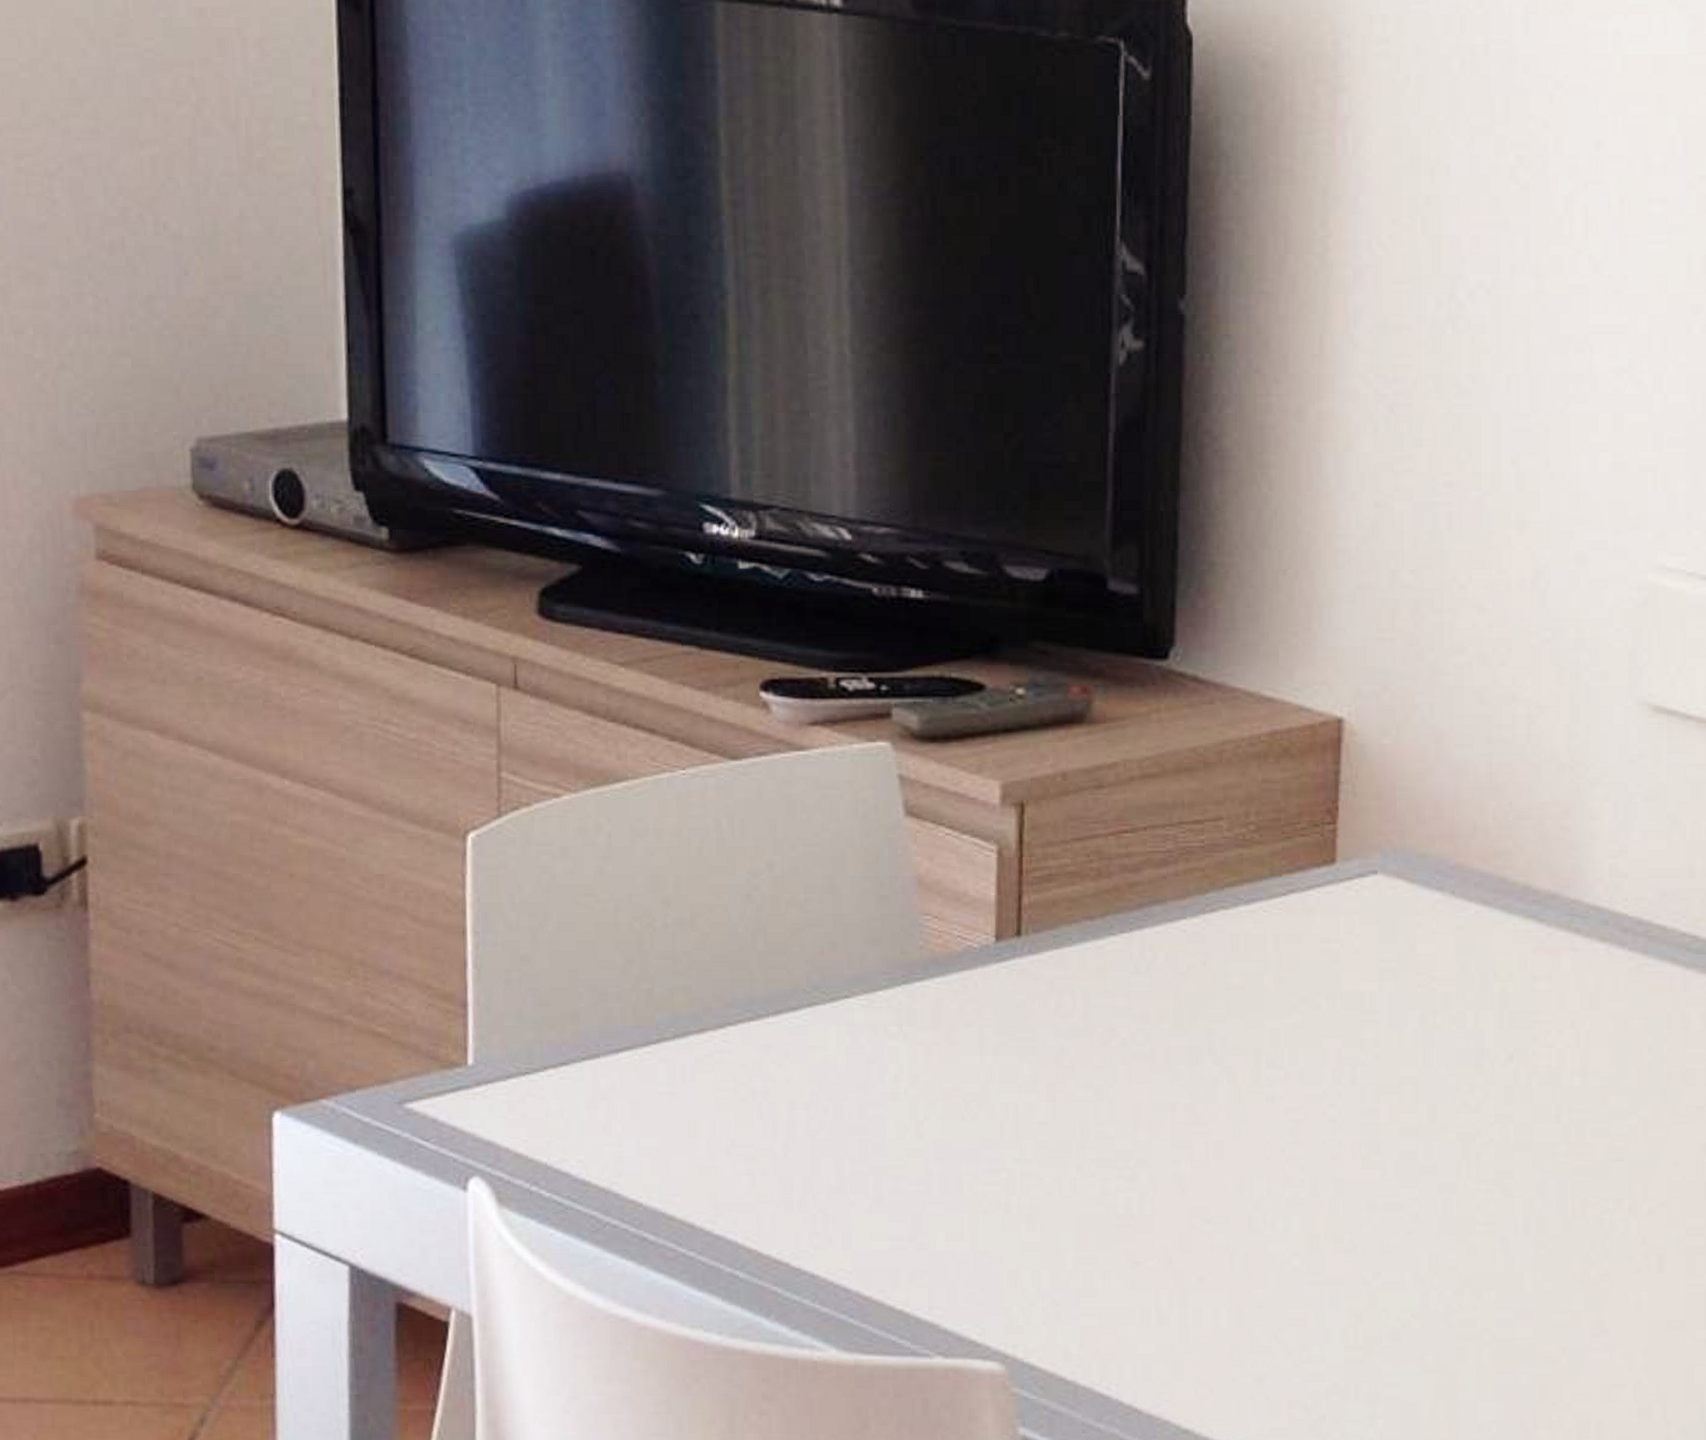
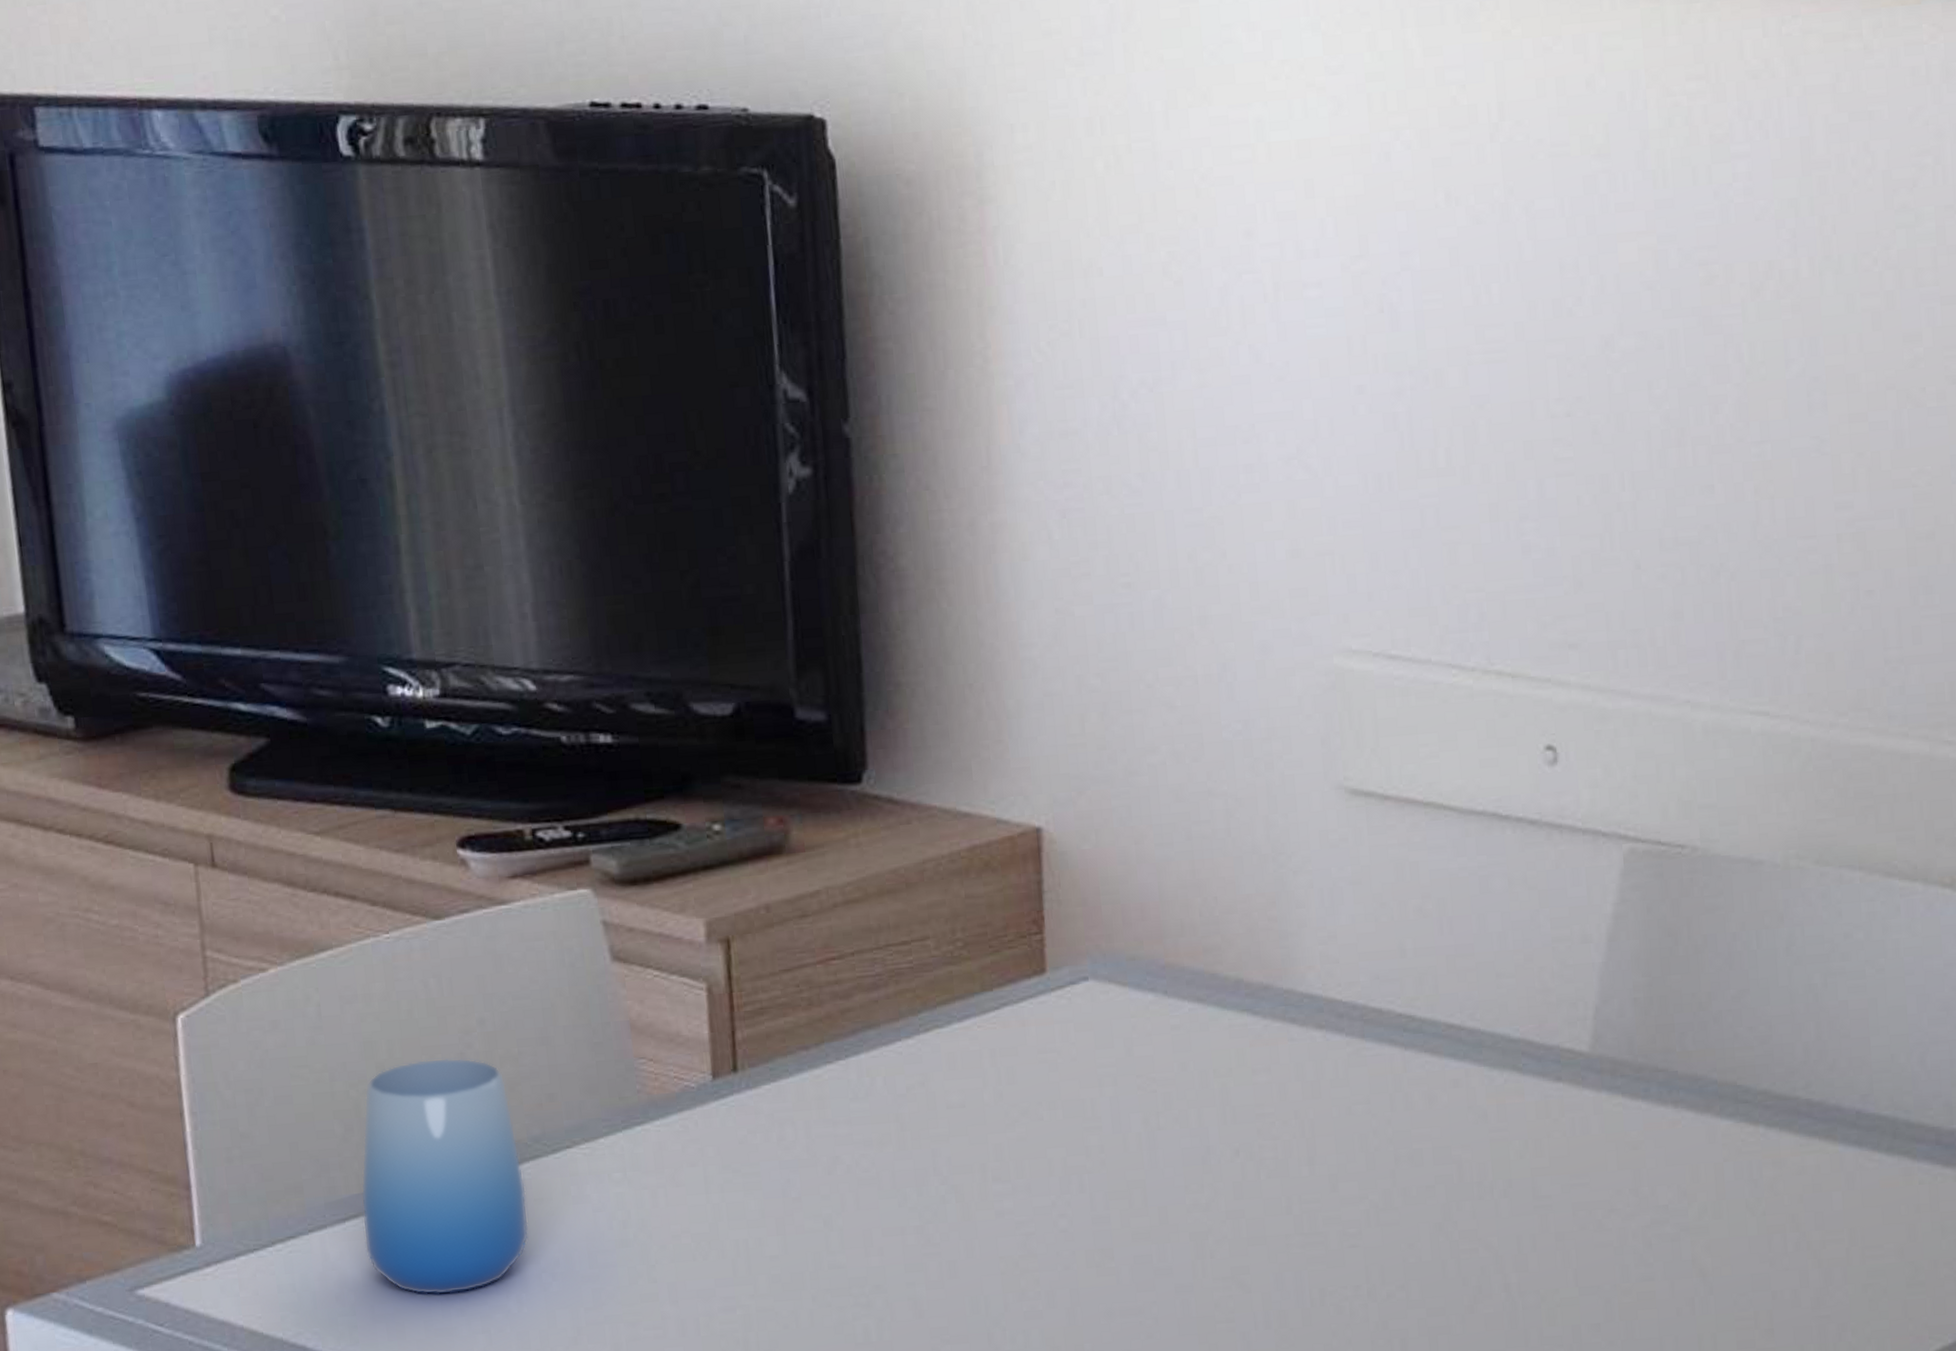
cup: none [636,899,801,1133] -> present [360,1058,529,1295]

